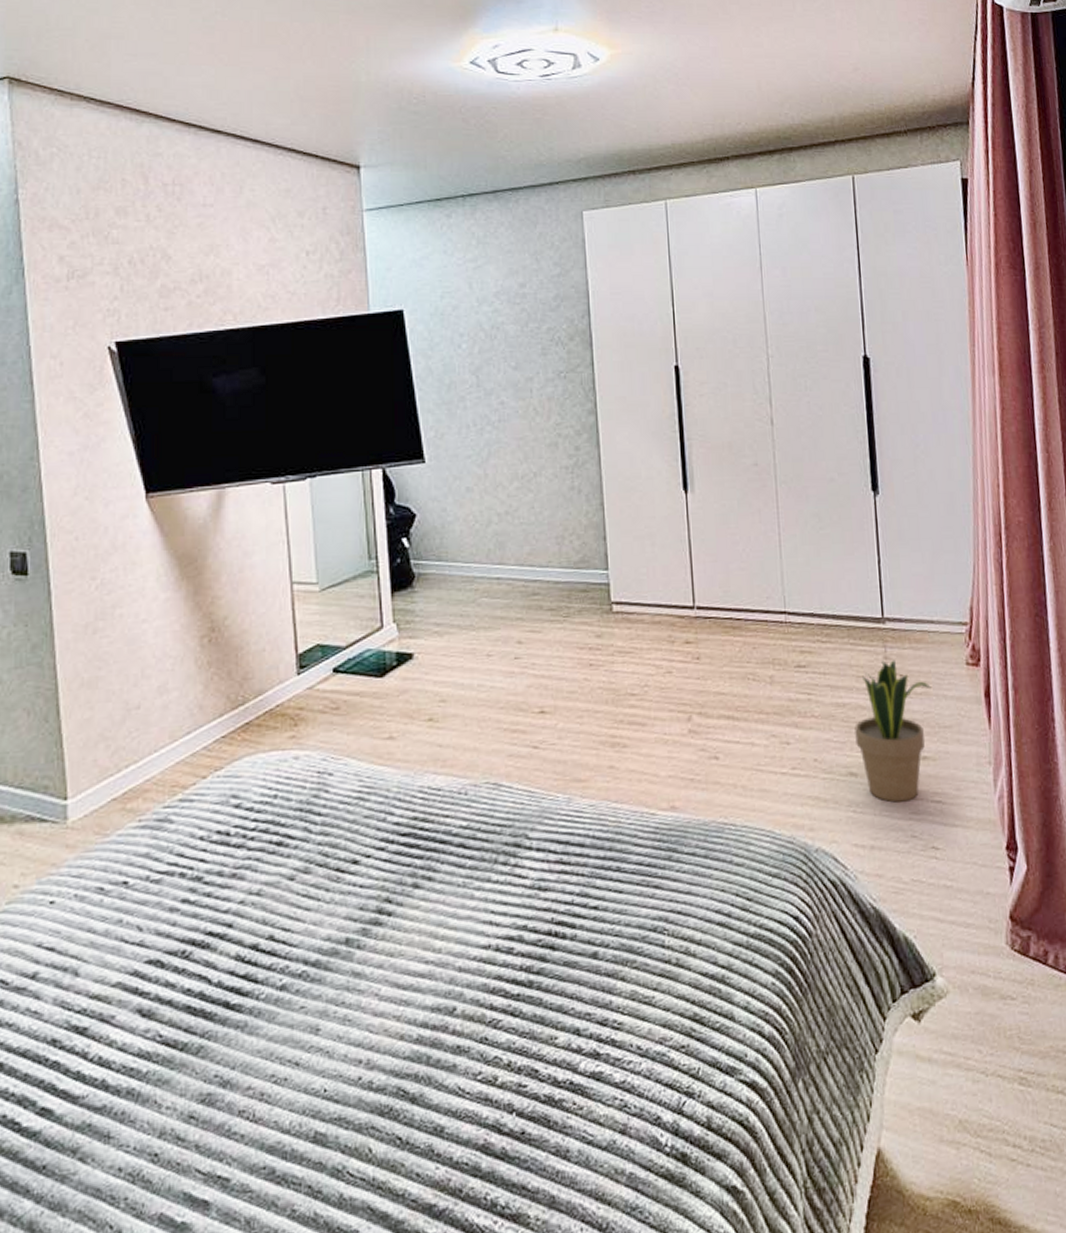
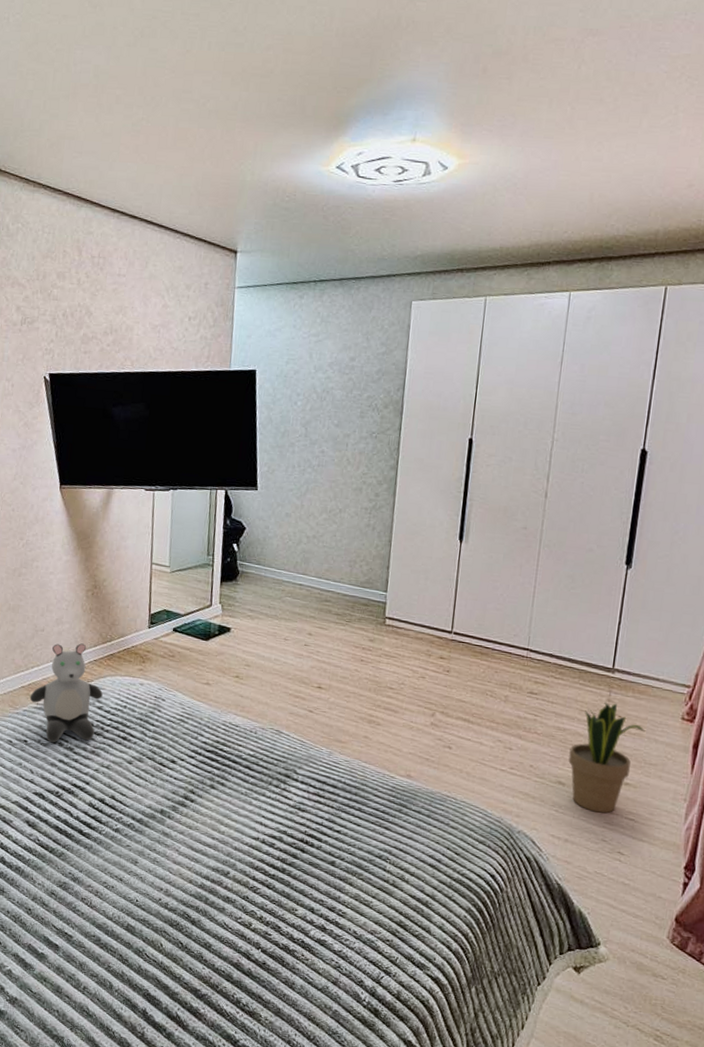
stuffed animal: none [126,715,240,876] -> present [29,643,103,743]

